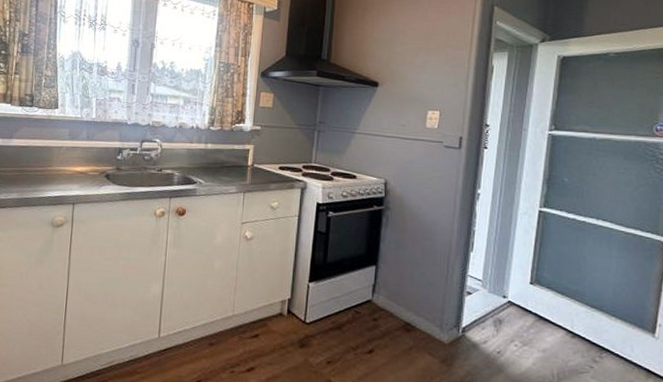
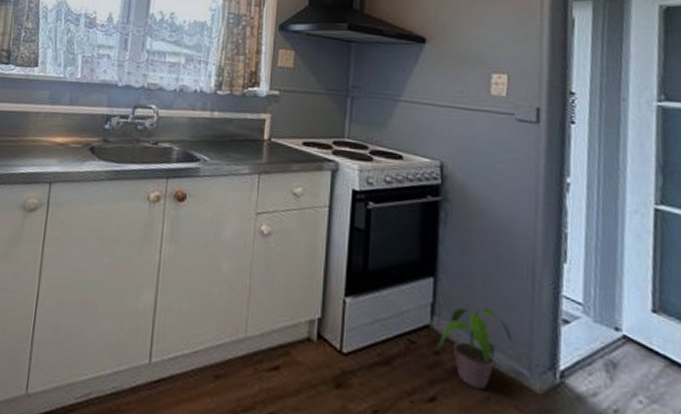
potted plant: none [377,286,431,343] -> present [439,307,513,390]

